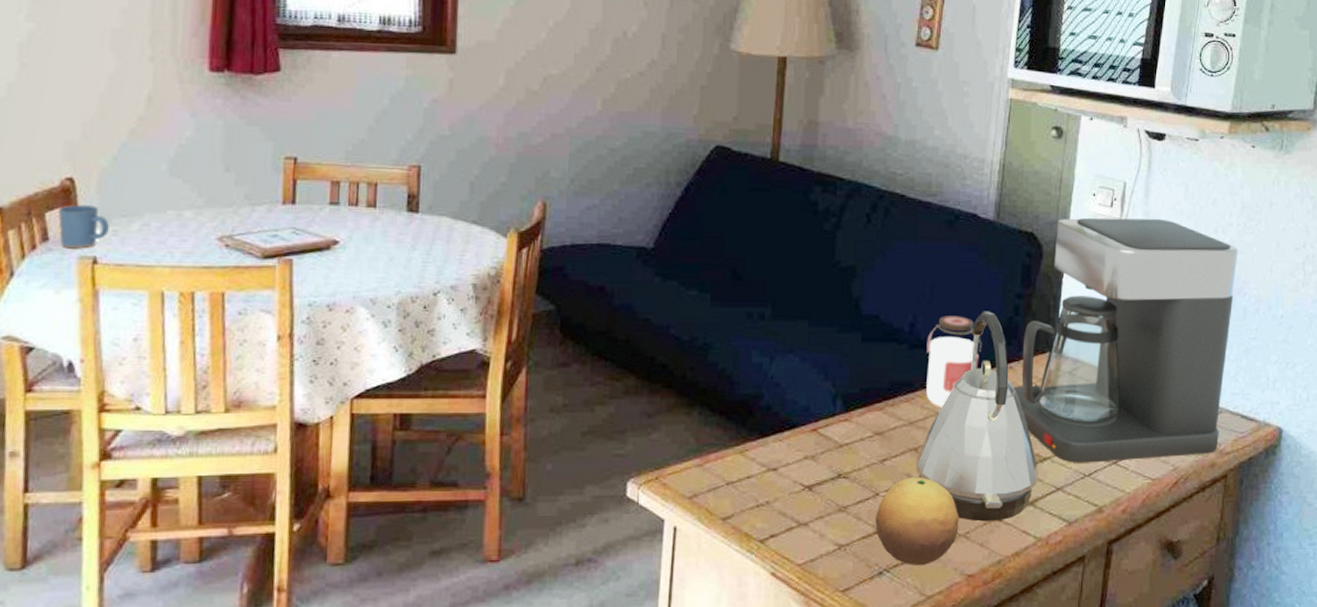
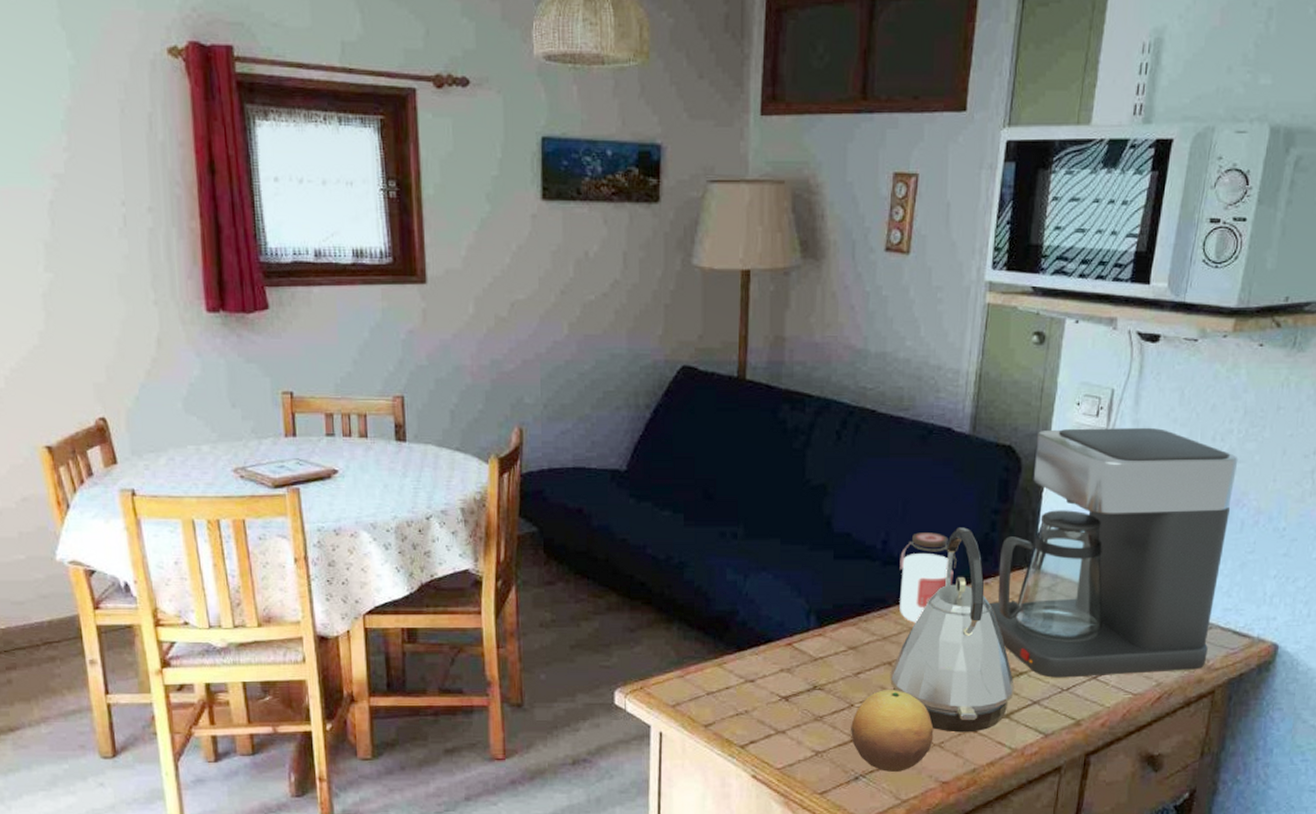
mug: present [58,205,109,249] -> none [97,442,141,483]

